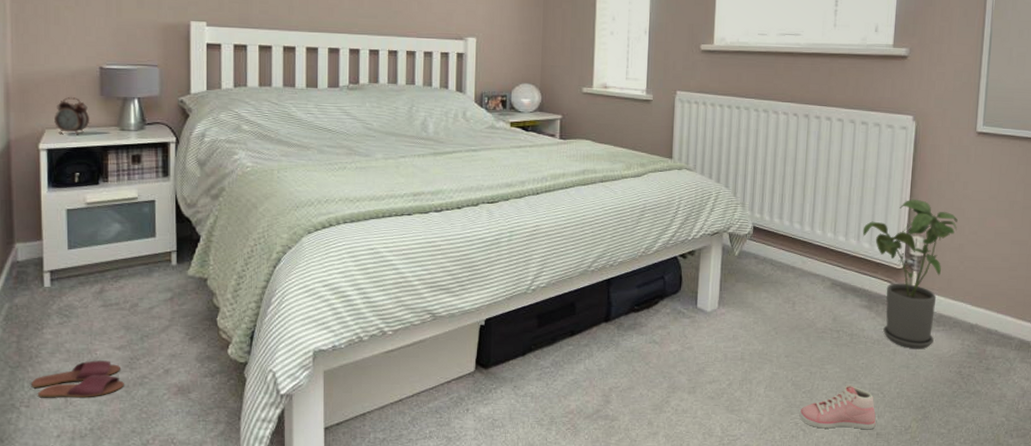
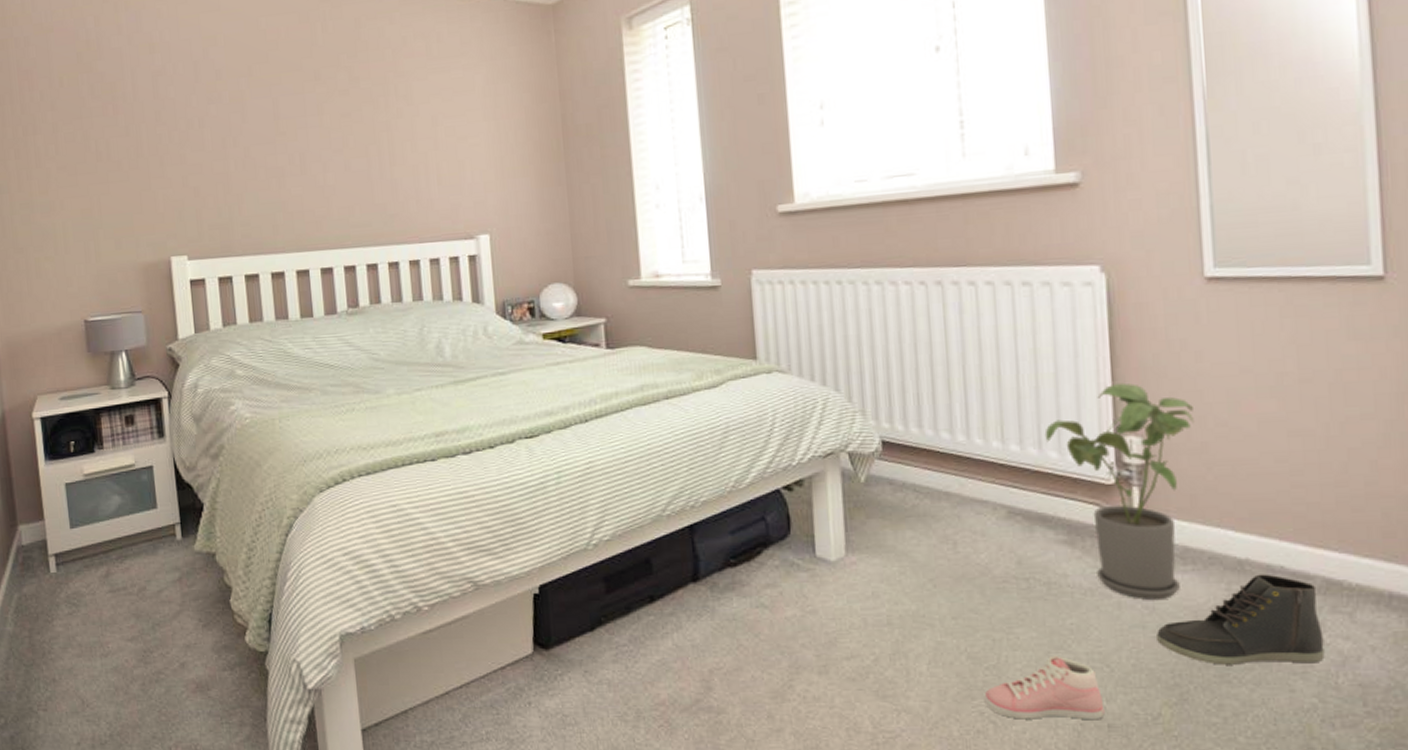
slippers: present [32,360,124,397] -> none [47,654,140,699]
alarm clock: present [54,97,89,134] -> none [44,357,79,399]
sneaker: none [915,335,1015,395] -> present [1156,574,1325,665]

